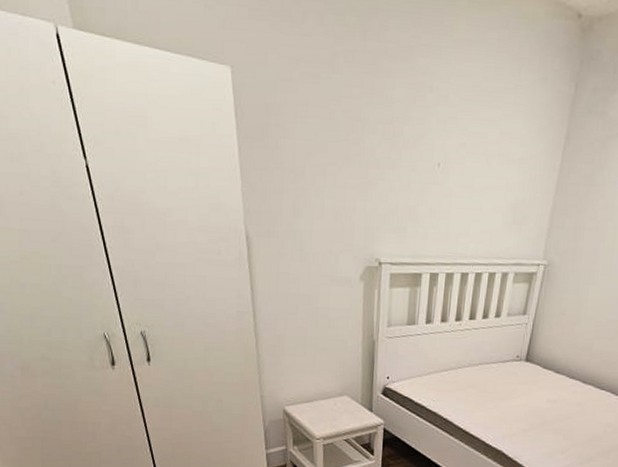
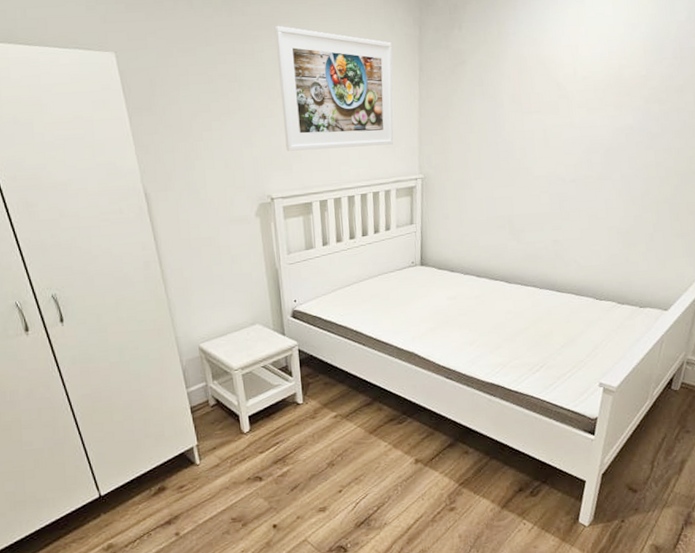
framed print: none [403,59,540,221] -> present [274,25,394,151]

